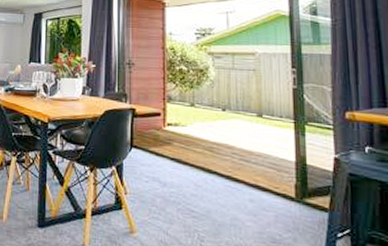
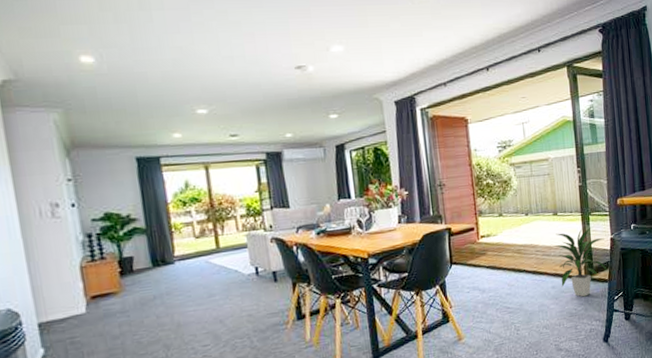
indoor plant: none [255,137,329,223] -> present [553,226,608,297]

